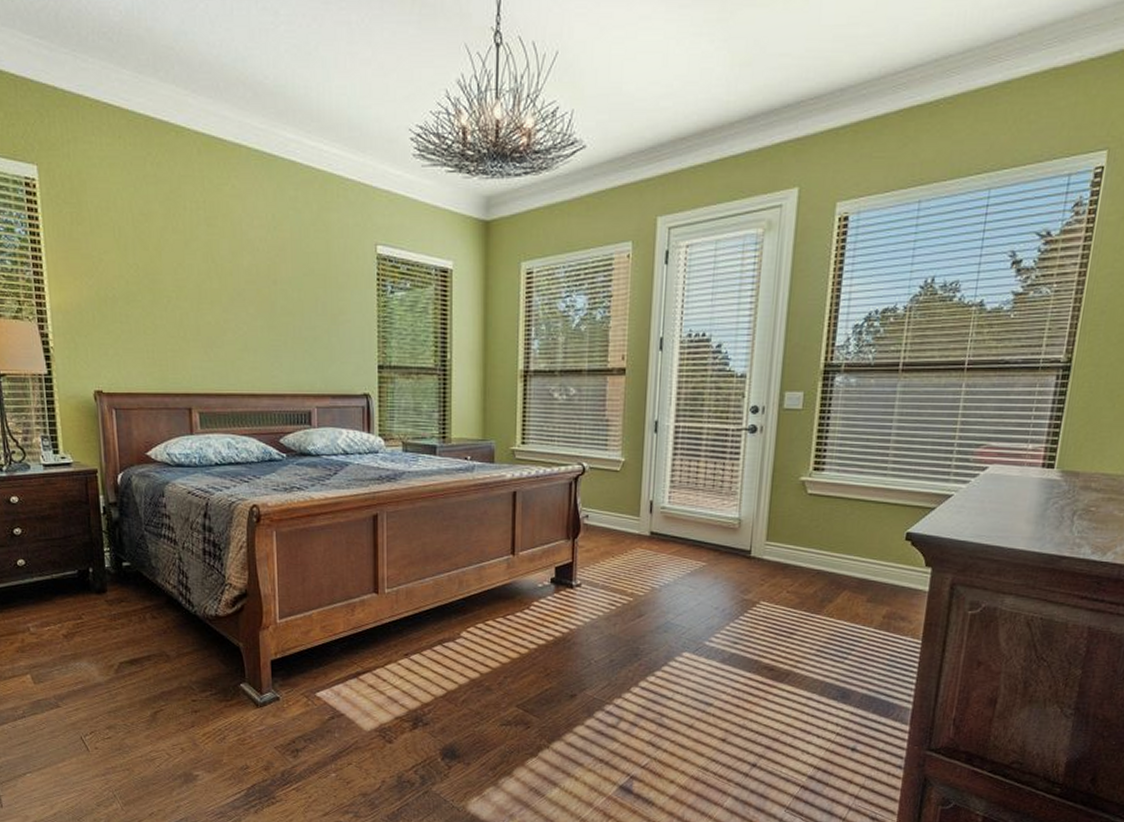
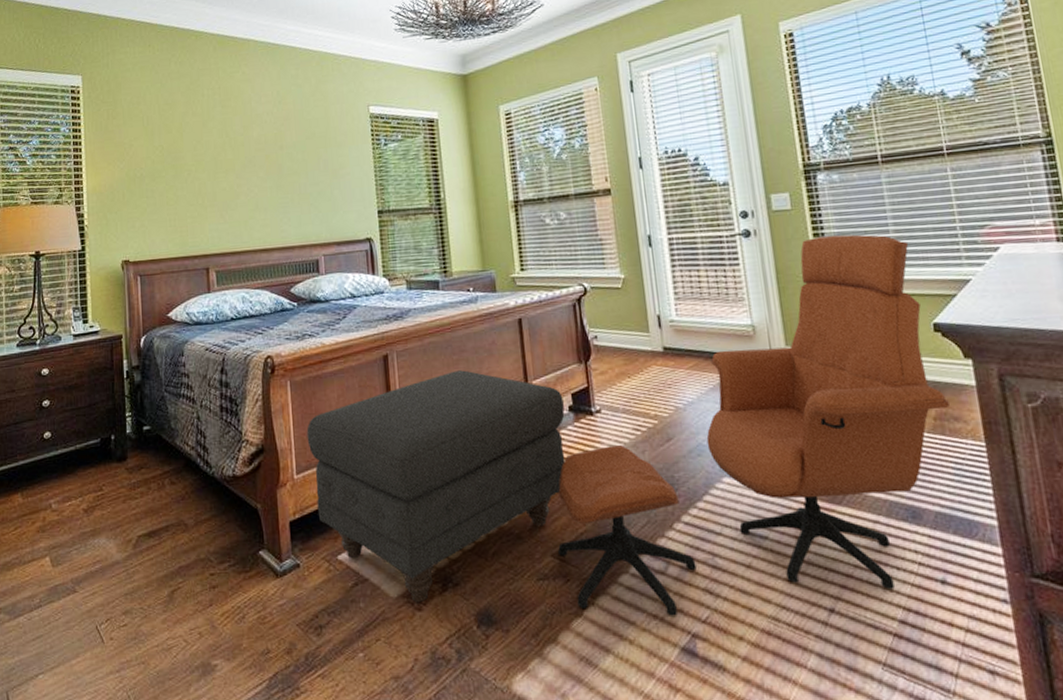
ottoman: none [291,536,547,736] -> present [306,370,566,602]
armchair: none [523,439,905,761] -> present [558,234,951,616]

